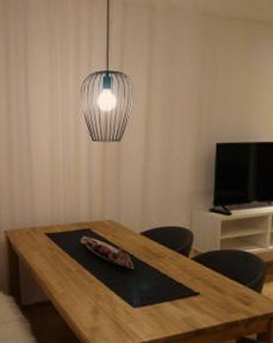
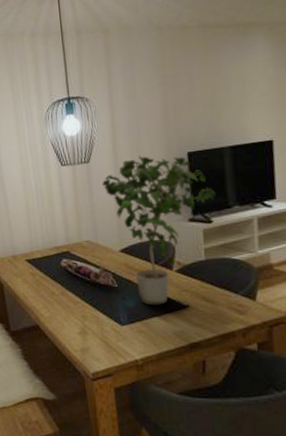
potted plant: none [131,140,238,290] -> present [102,155,217,306]

